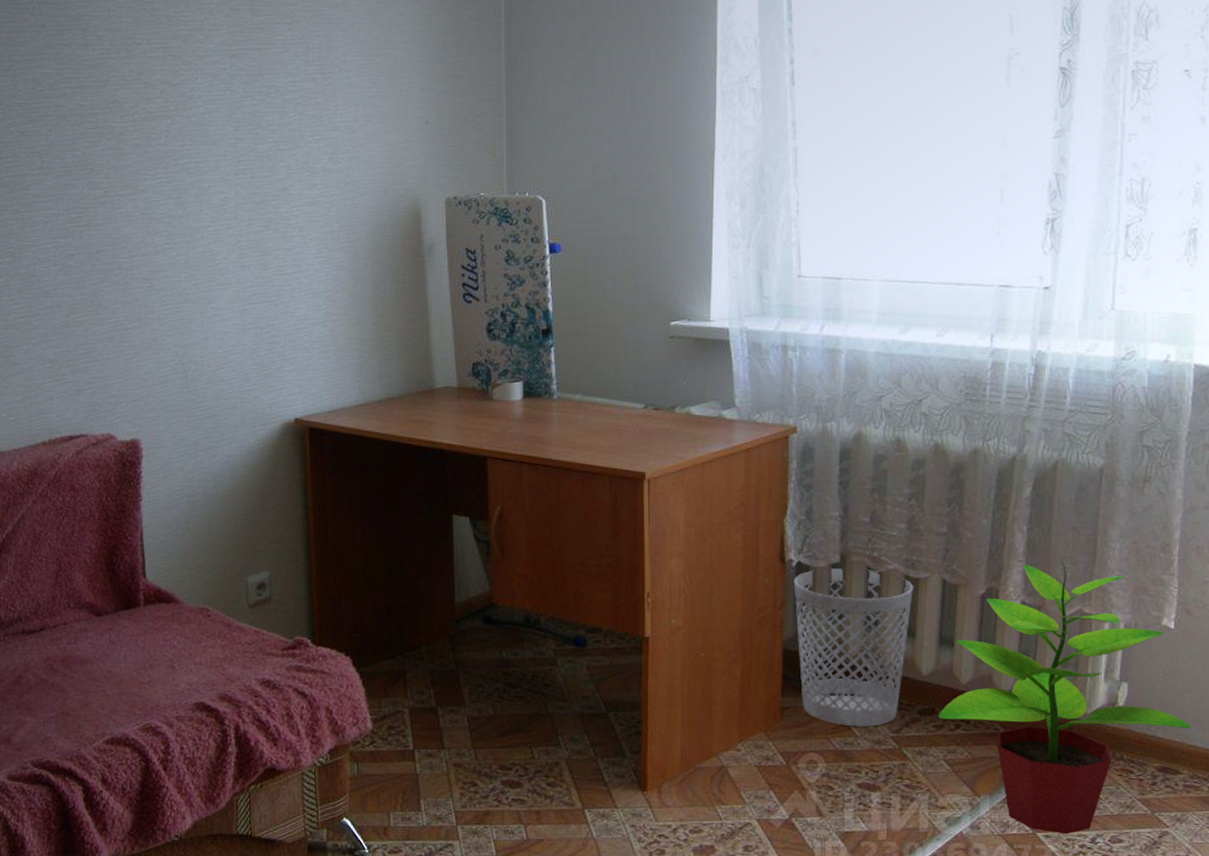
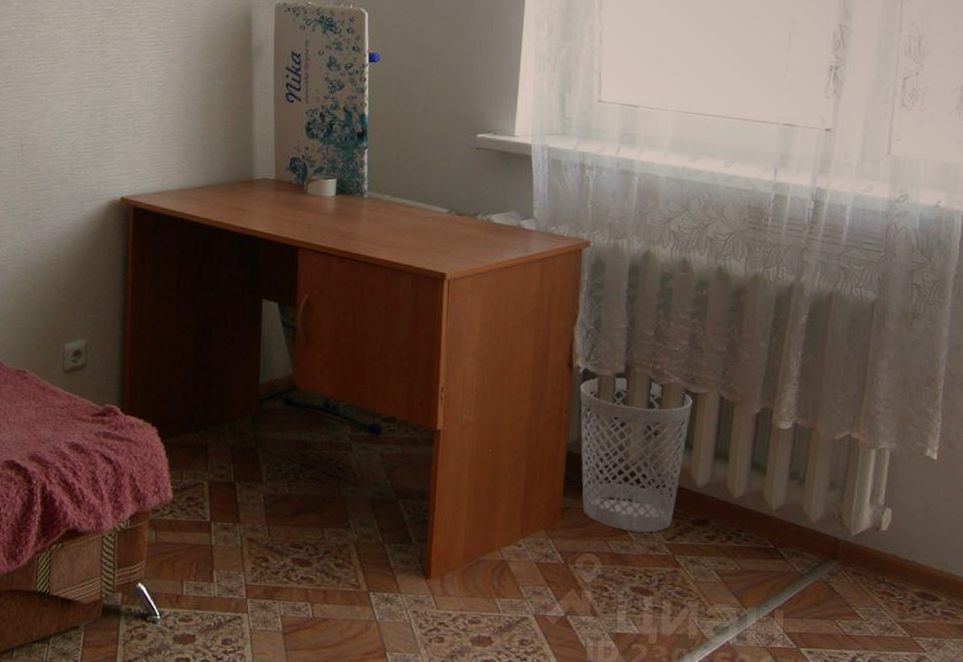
potted plant: present [938,560,1192,835] -> none [711,387,951,652]

